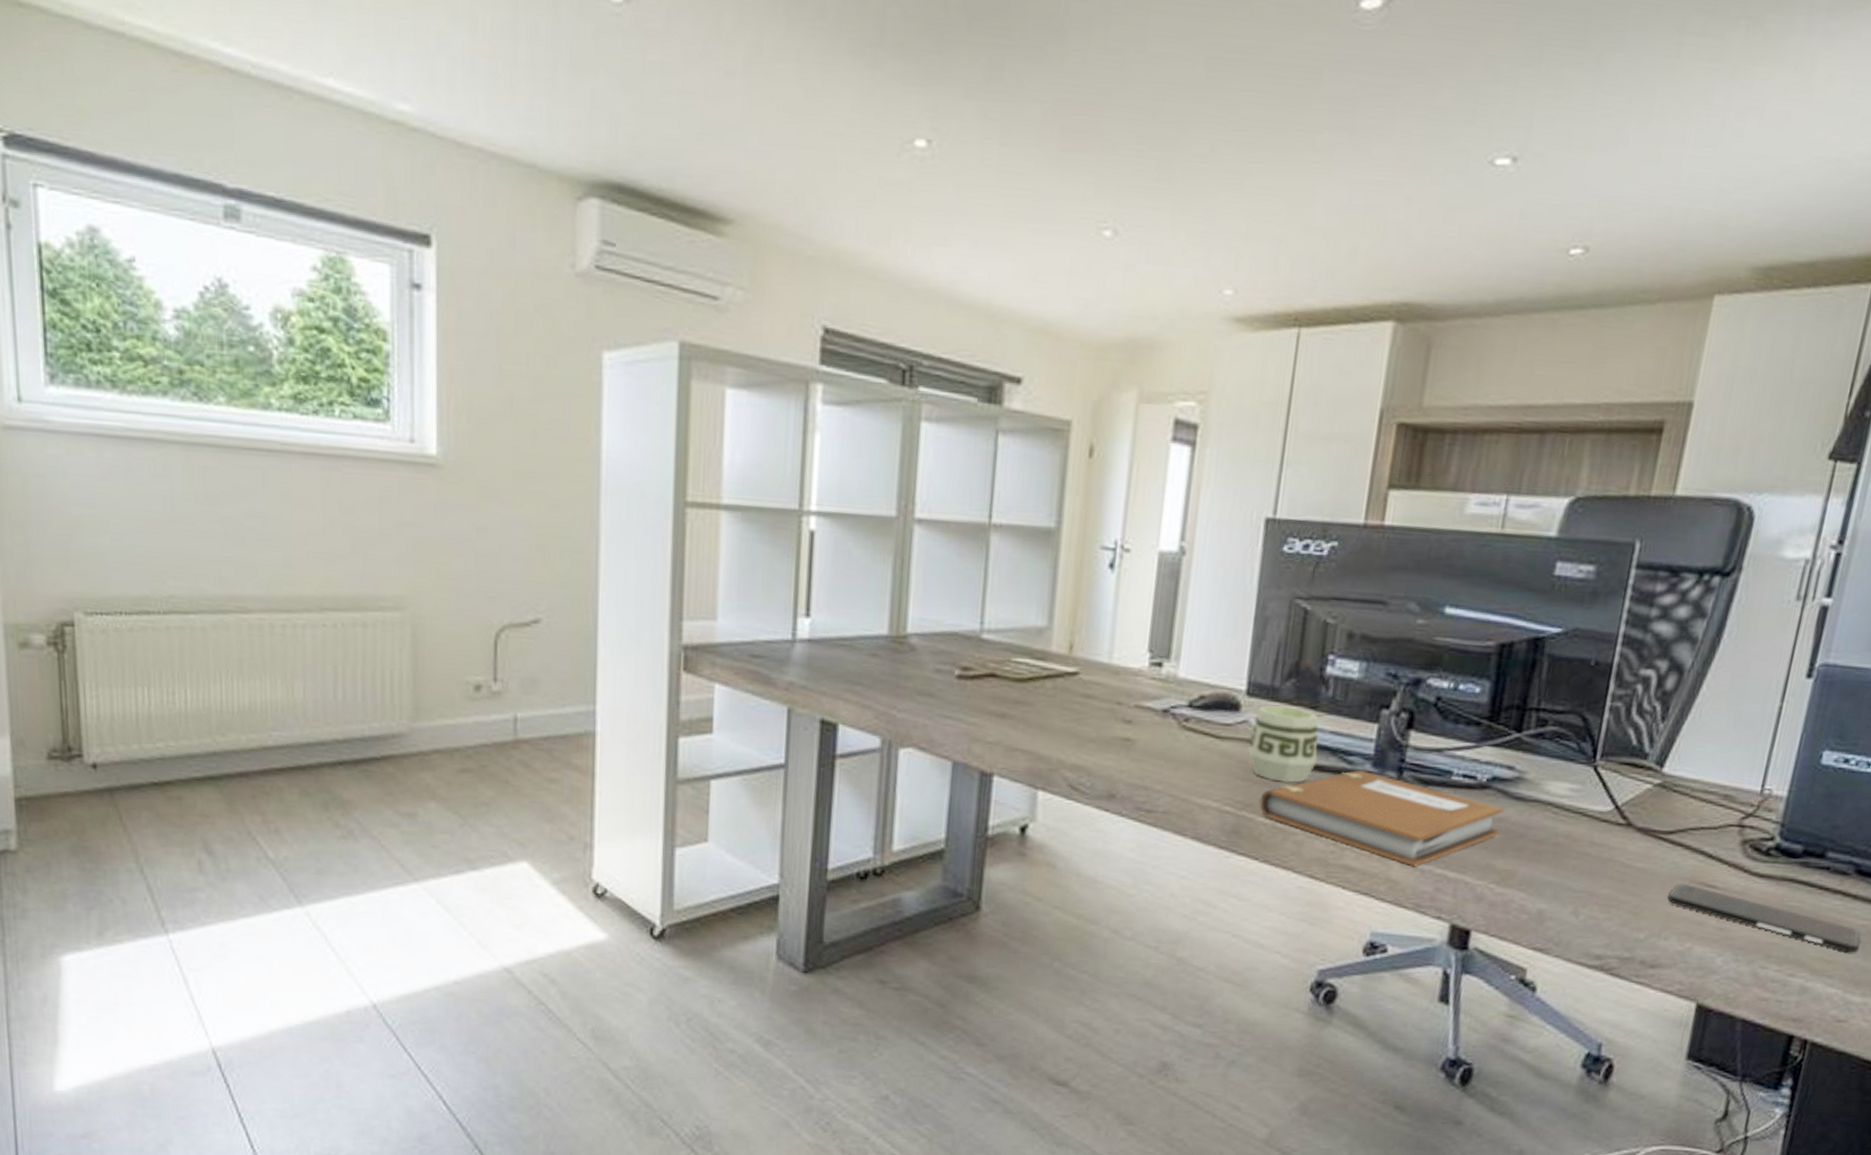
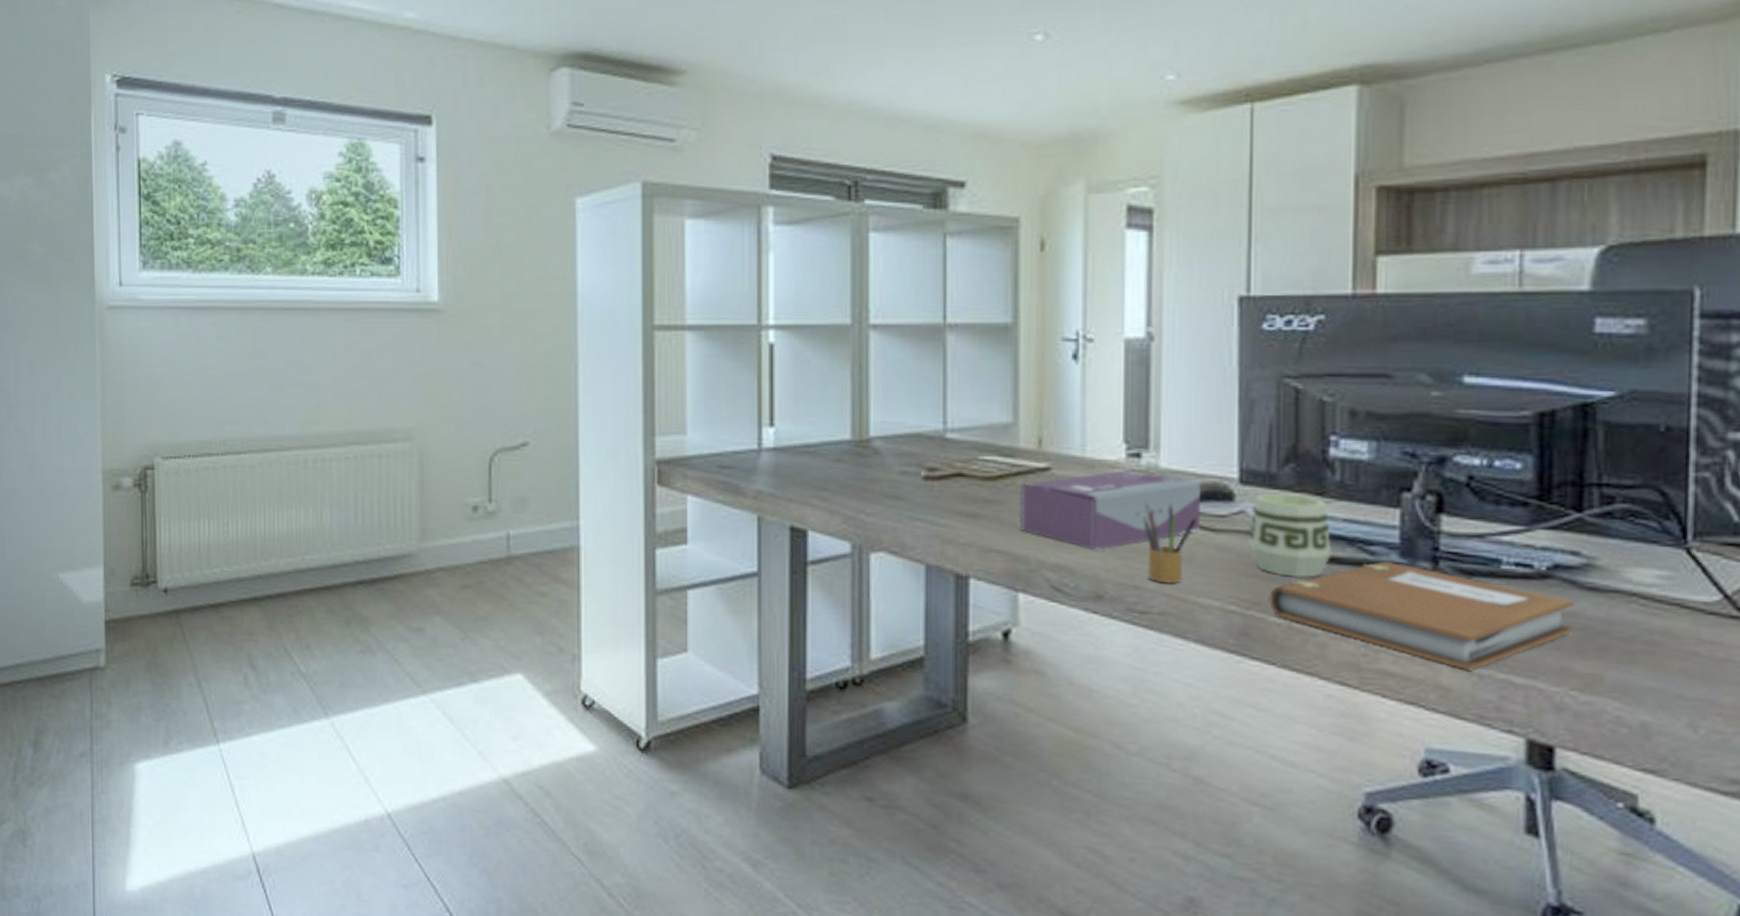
tissue box: none [1045,678,1212,753] -> present [1019,470,1200,551]
pencil box: none [1157,709,1207,786] -> present [1142,502,1198,584]

